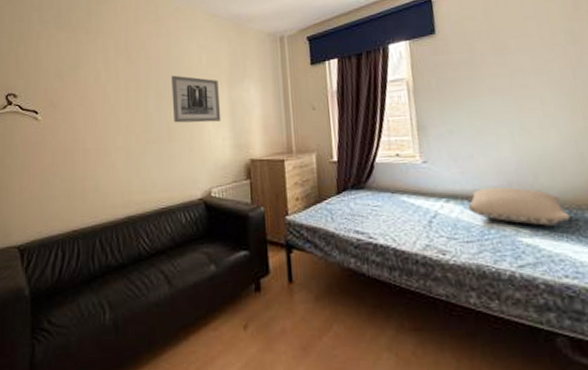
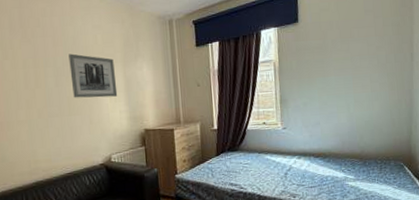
pillow: present [468,186,571,226] -> none [313,145,381,173]

